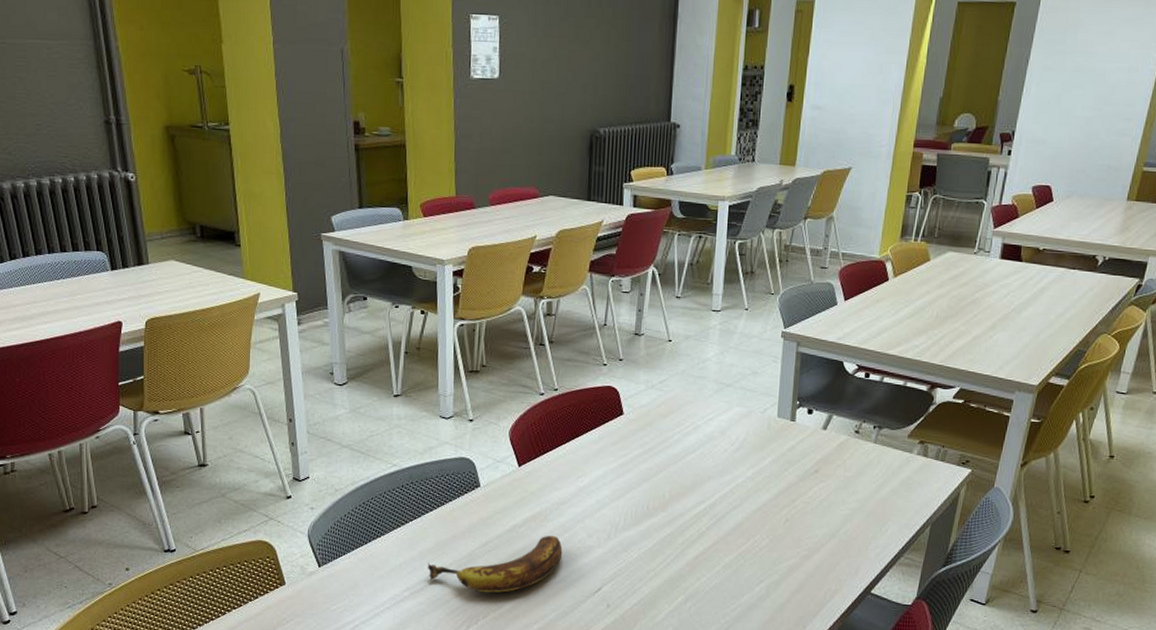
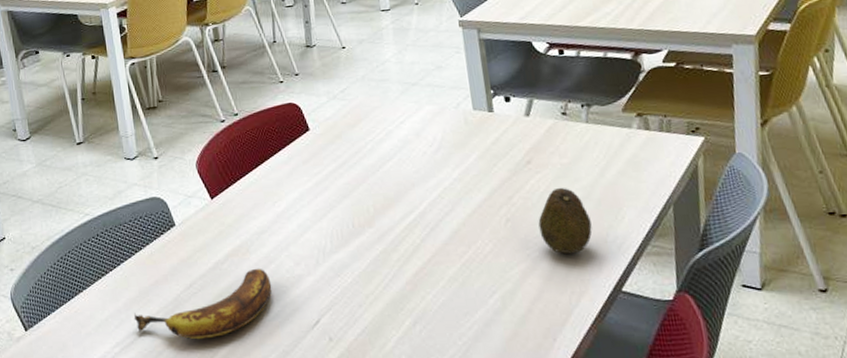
fruit: none [812,497,859,557] -> present [538,187,593,255]

